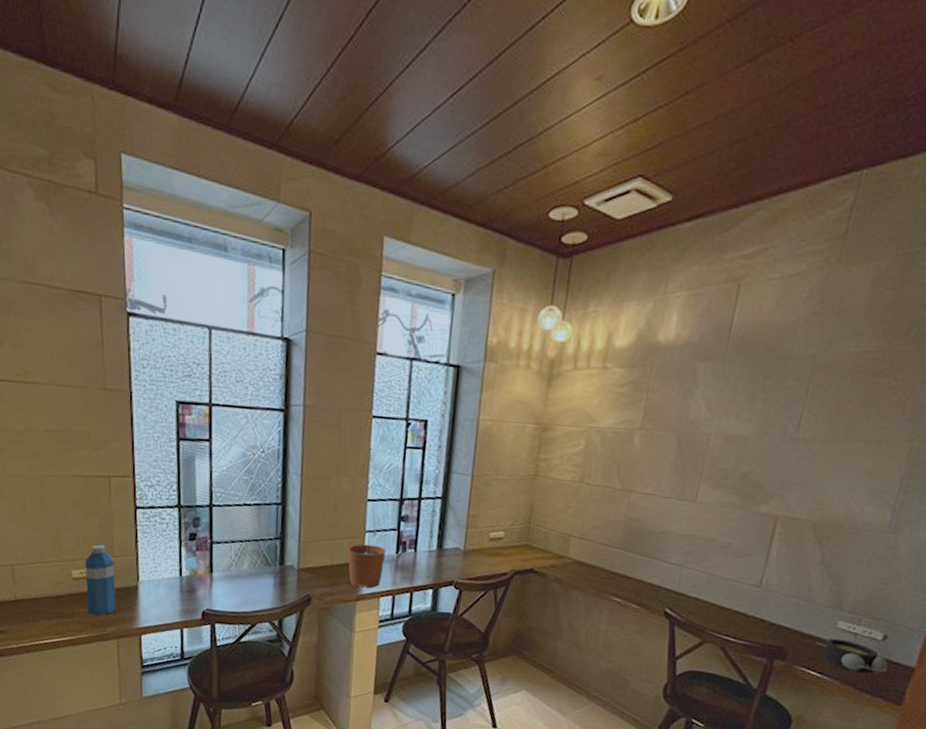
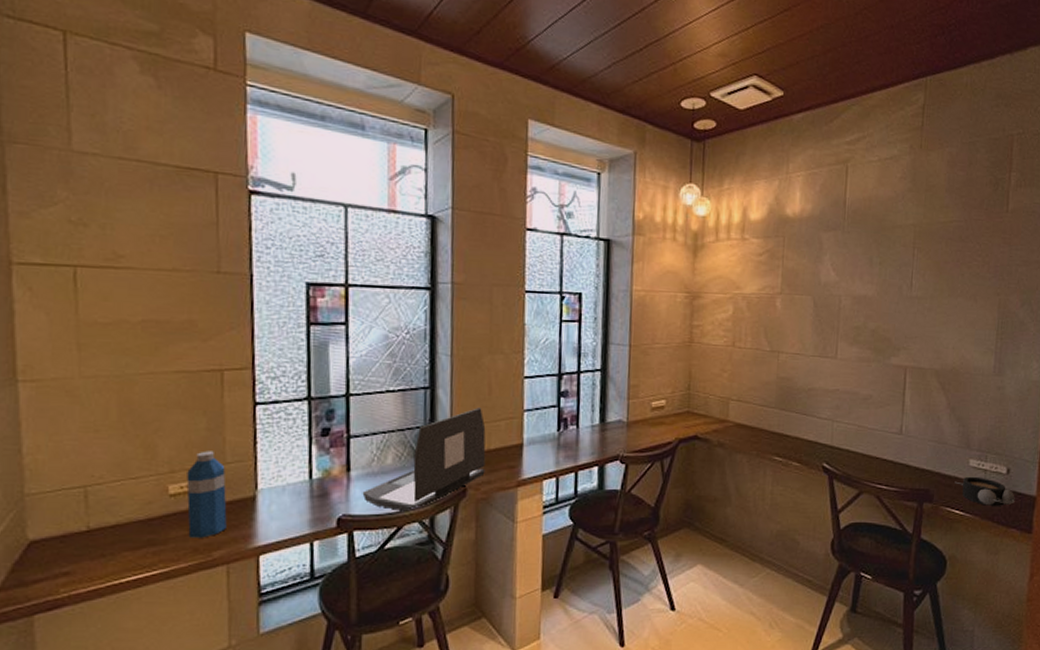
laptop: none [222,525,330,614] -> present [362,408,486,513]
plant pot: present [347,531,386,589] -> none [505,410,547,472]

